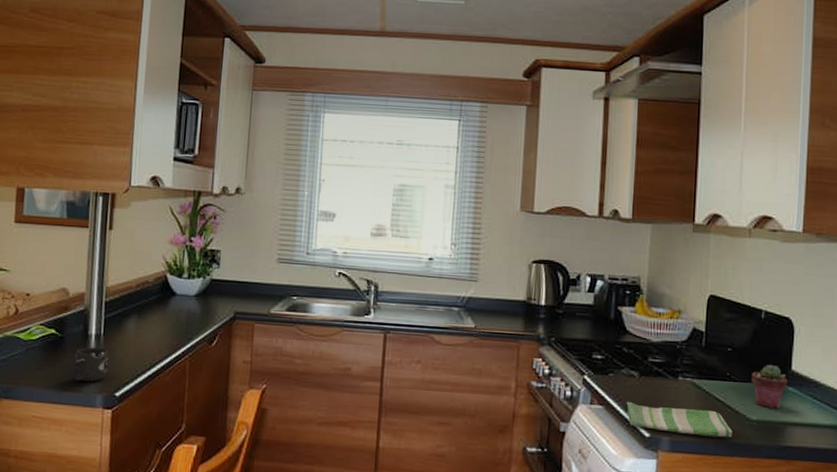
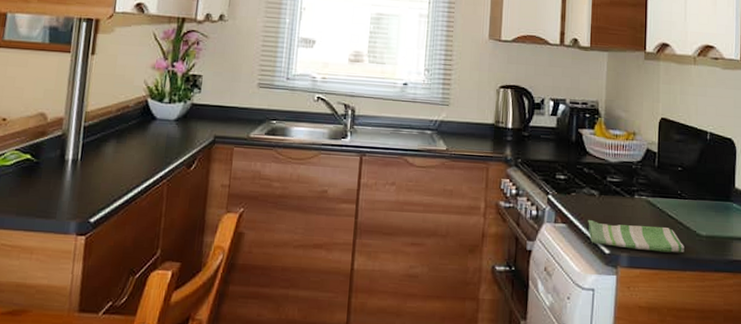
mug: present [73,347,109,382] -> none [47,172,85,208]
potted succulent: present [751,364,788,409] -> none [700,182,732,224]

